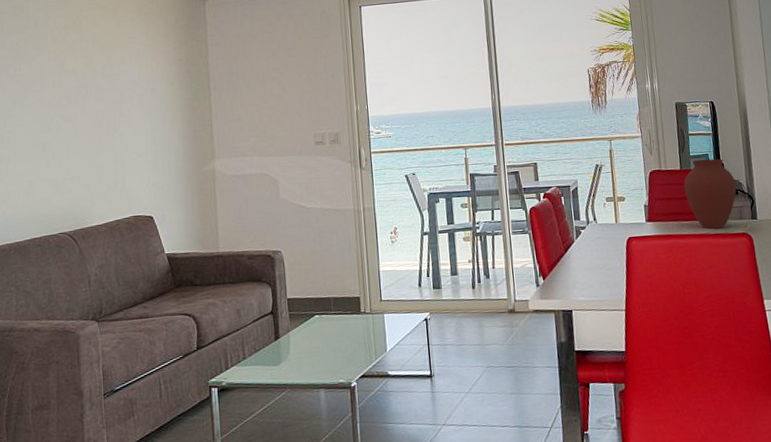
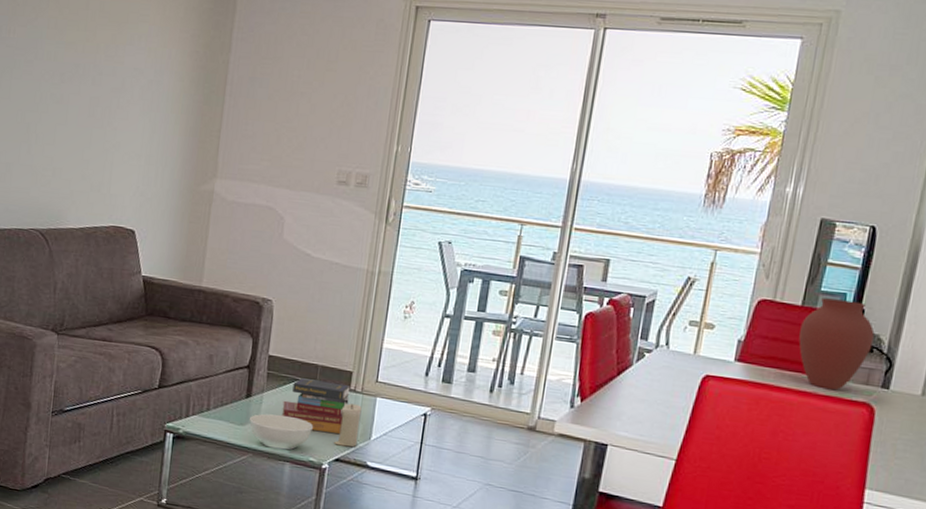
bowl: none [281,347,338,380] -> present [249,413,314,450]
books: none [307,309,362,356] -> present [281,378,351,434]
candle: none [357,324,377,364] -> present [334,403,362,448]

